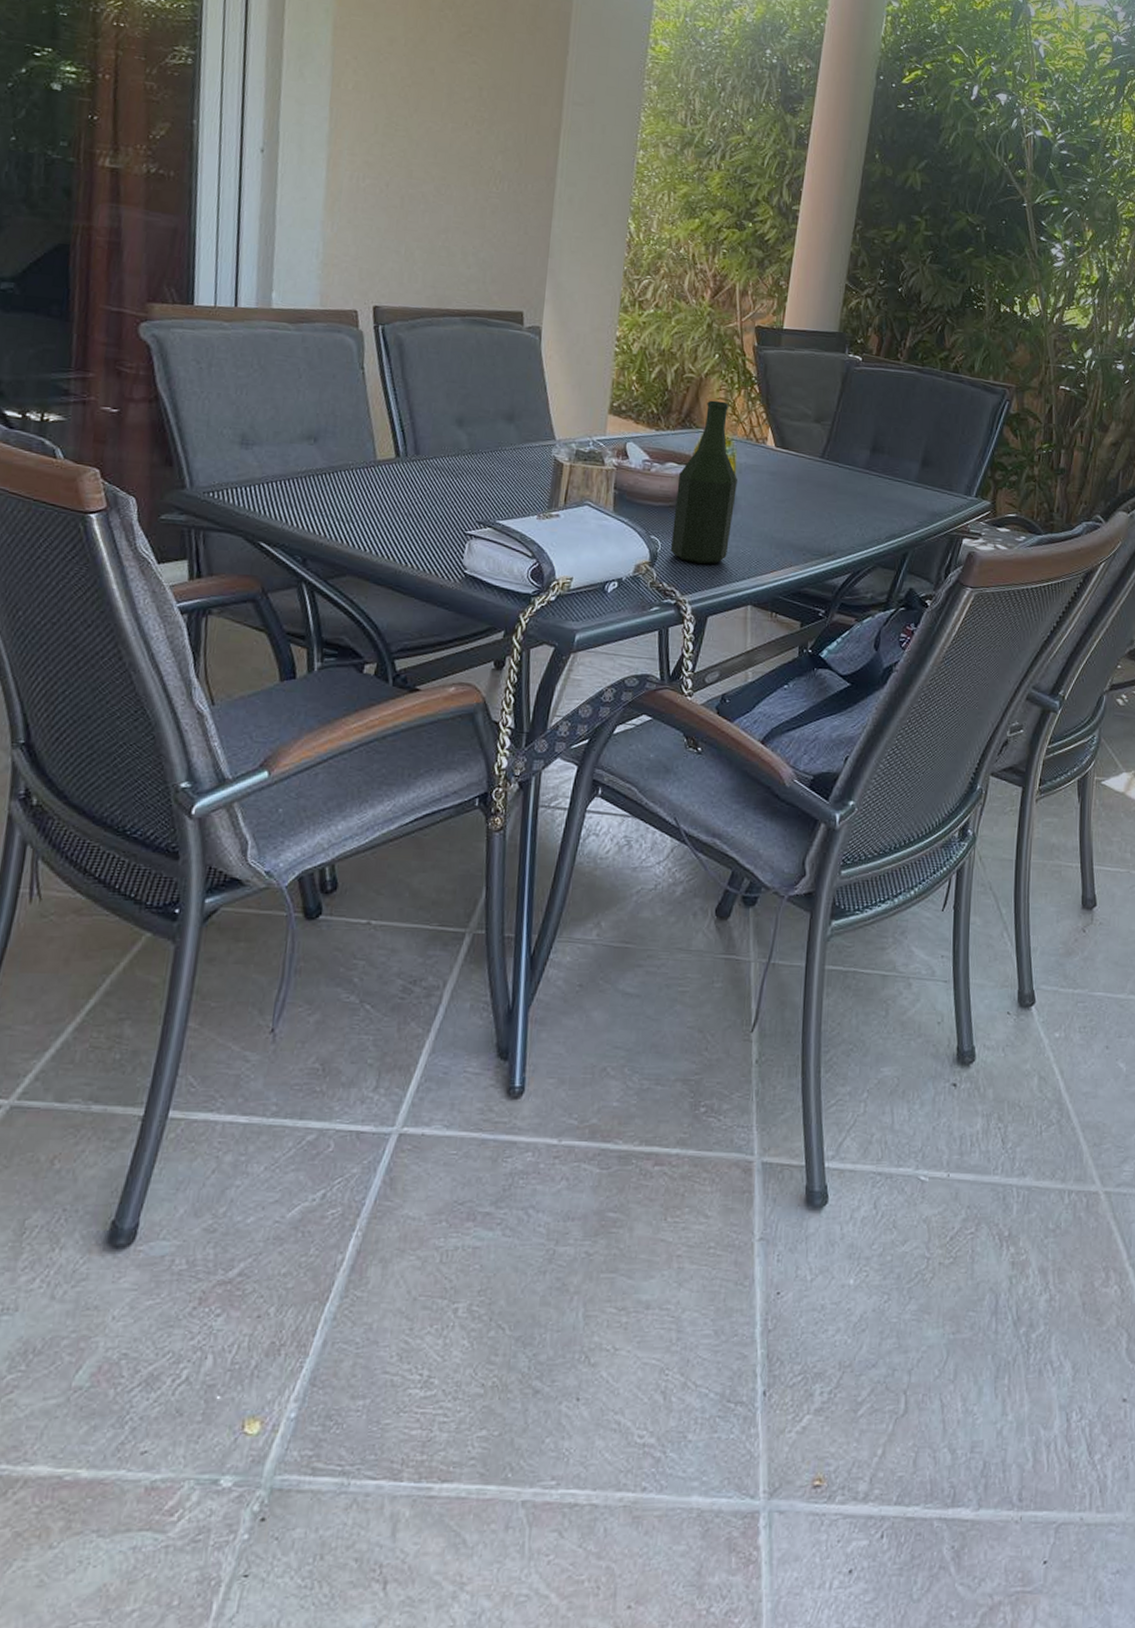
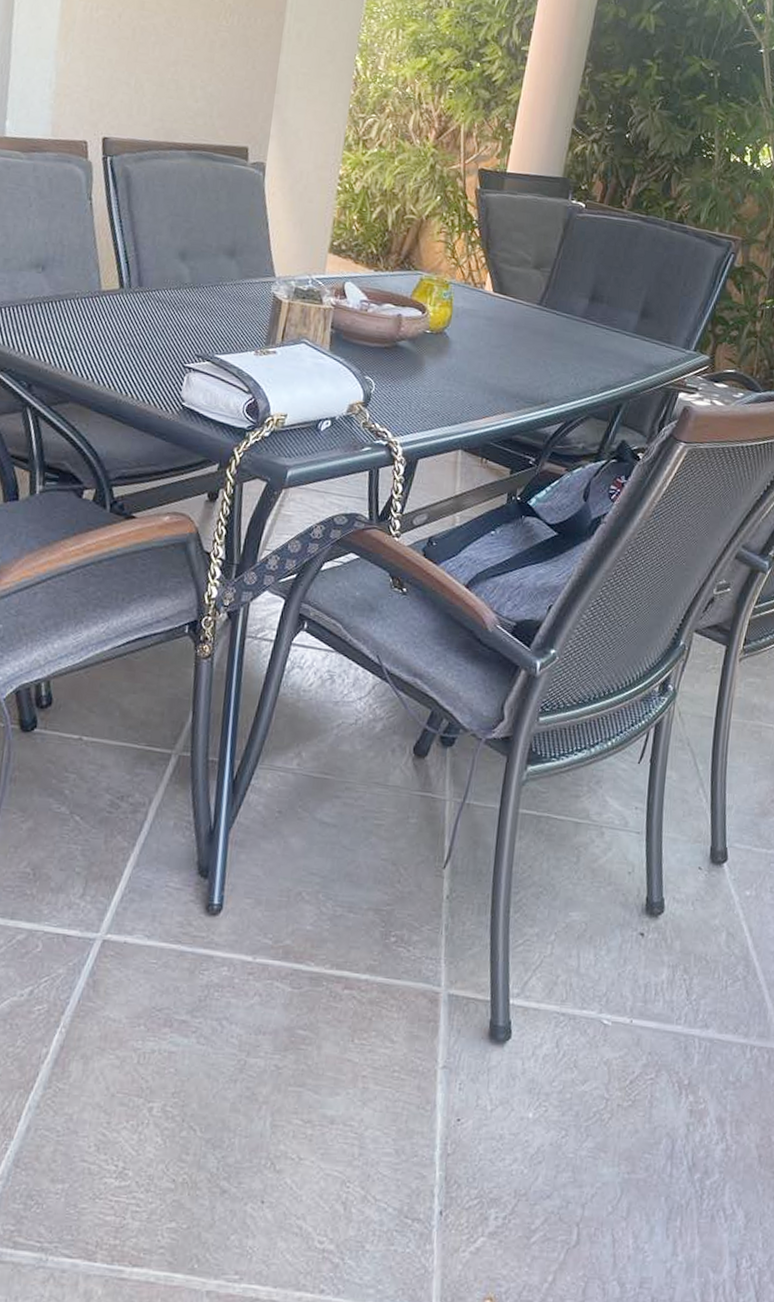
bottle: present [670,400,737,564] -> none [384,242,454,407]

